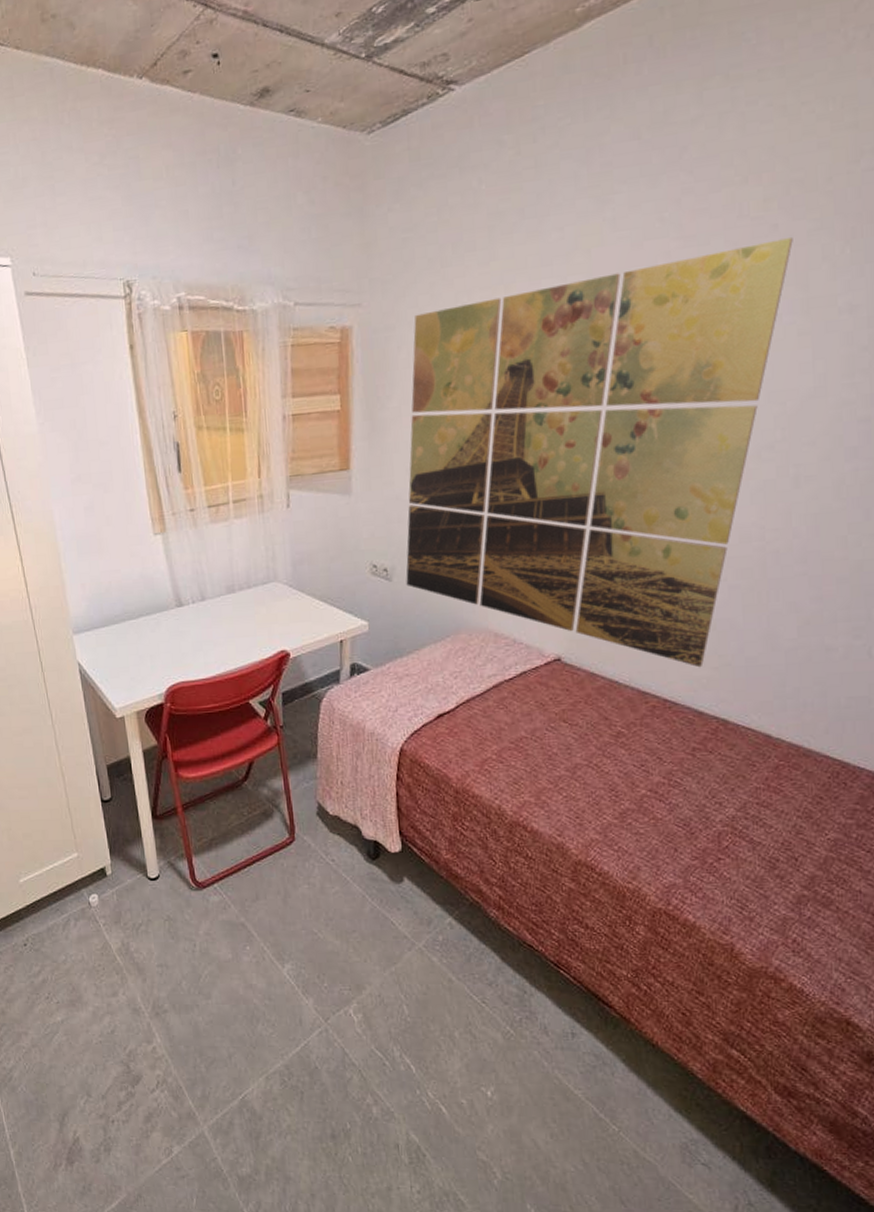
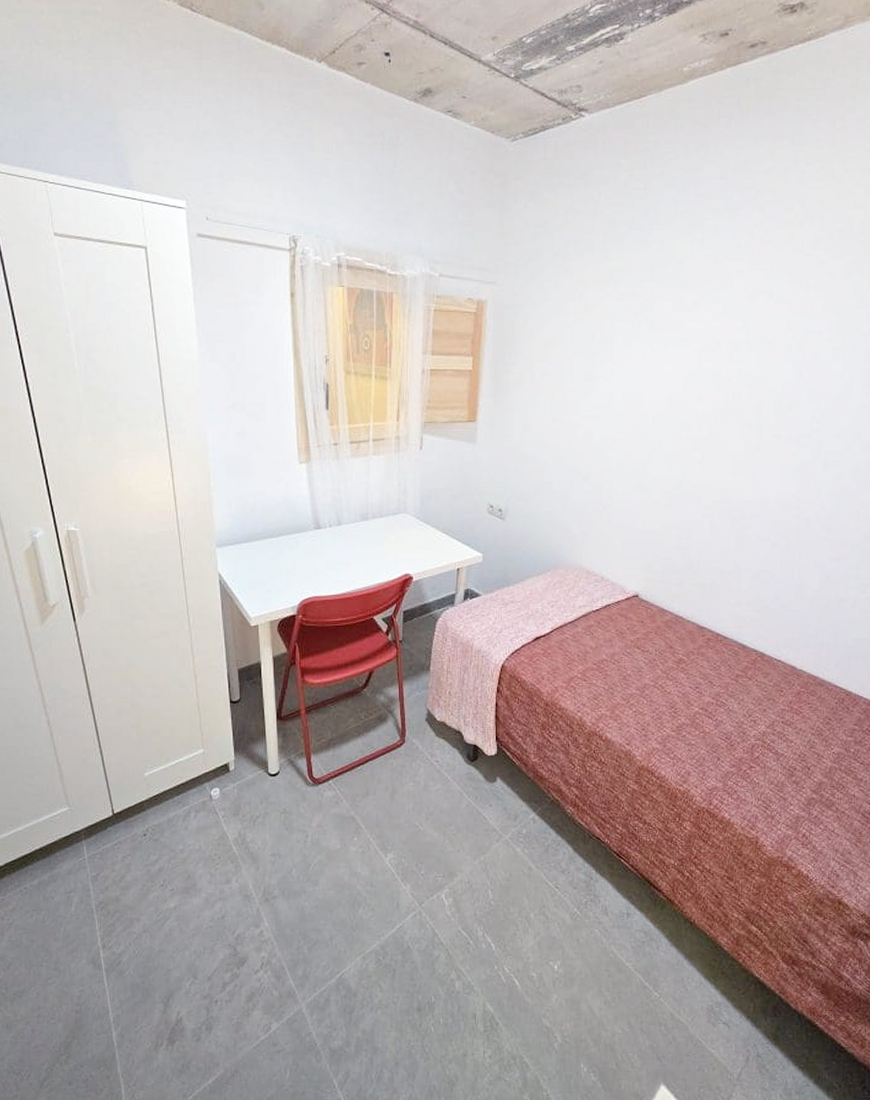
wall art: present [406,238,793,668] -> none [517,273,834,609]

